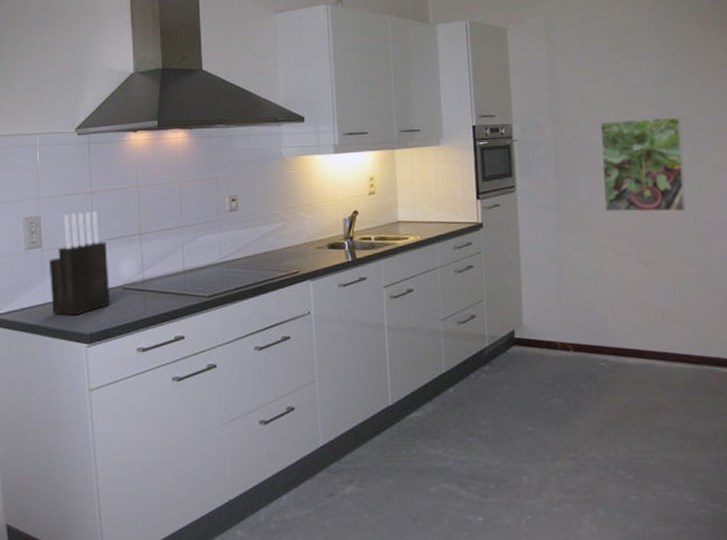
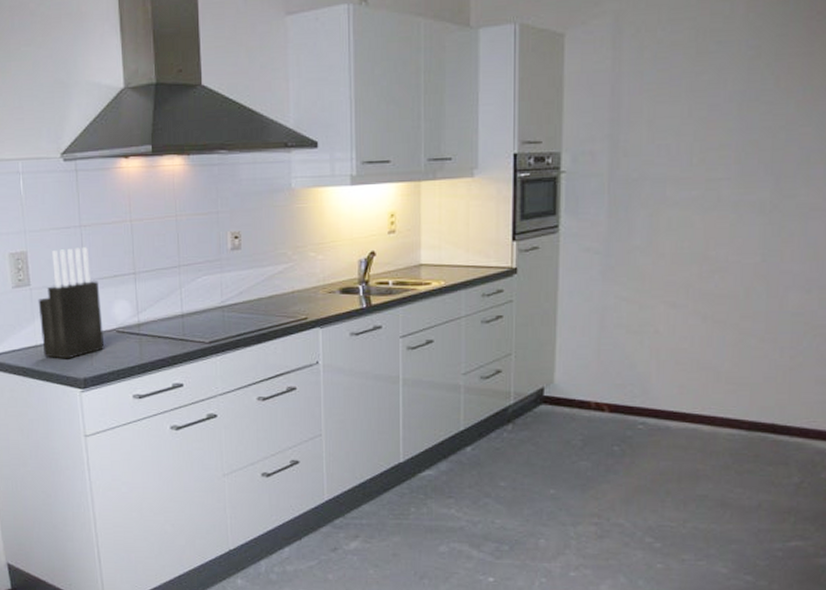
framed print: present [600,117,687,212] -> none [662,145,768,259]

